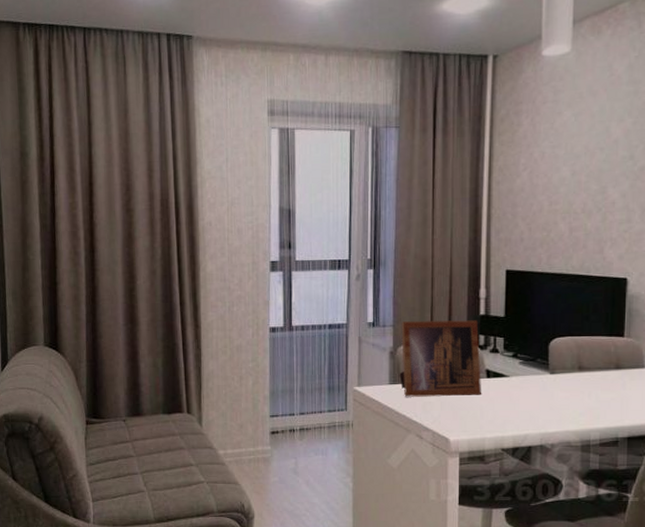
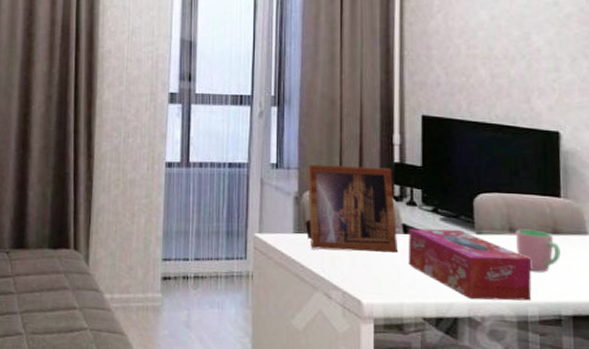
tissue box: none [490,371,595,430] -> present [408,228,532,301]
cup: none [584,366,621,403] -> present [516,229,561,272]

